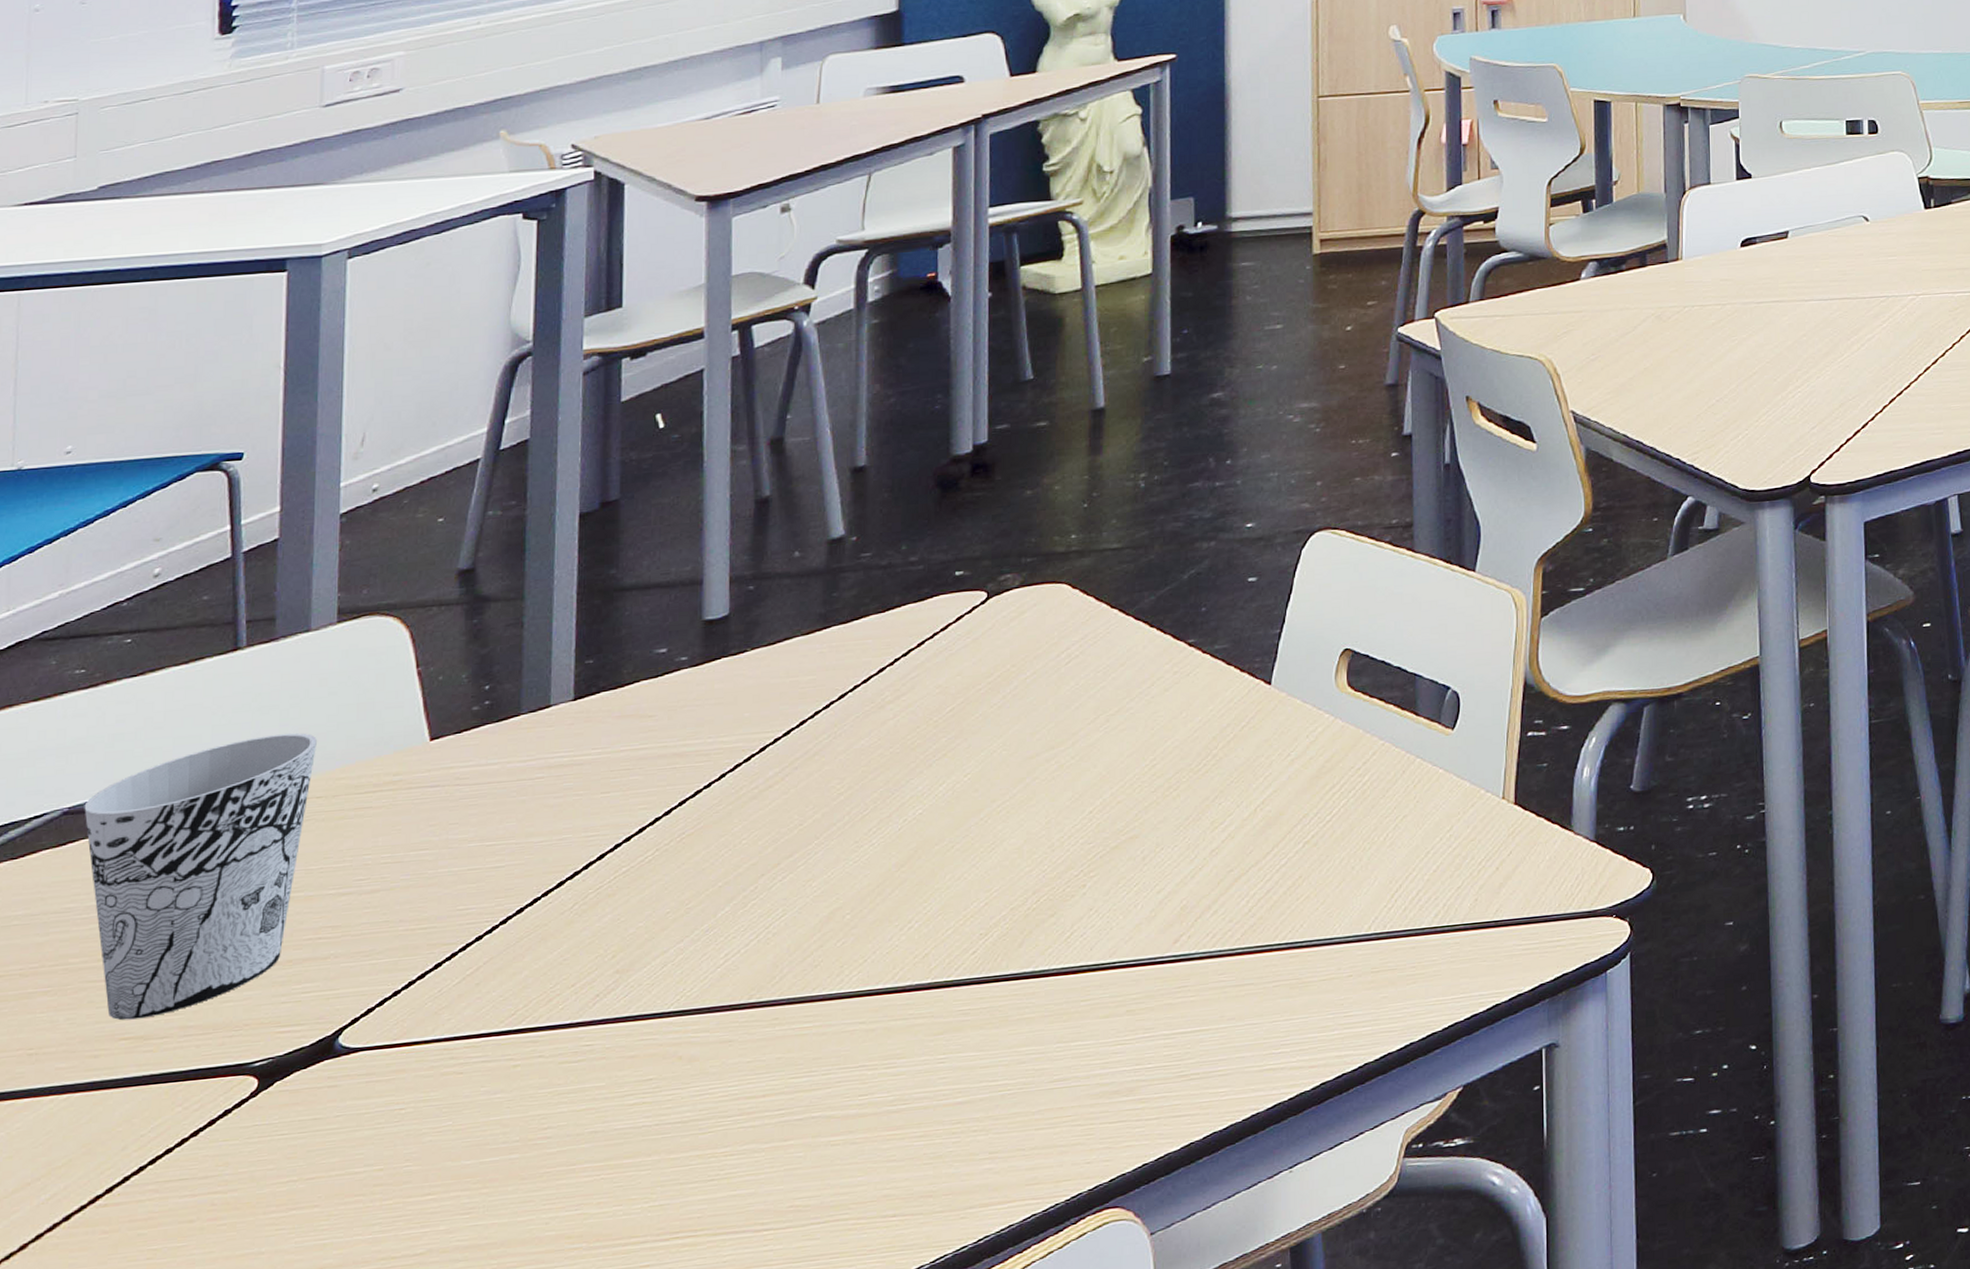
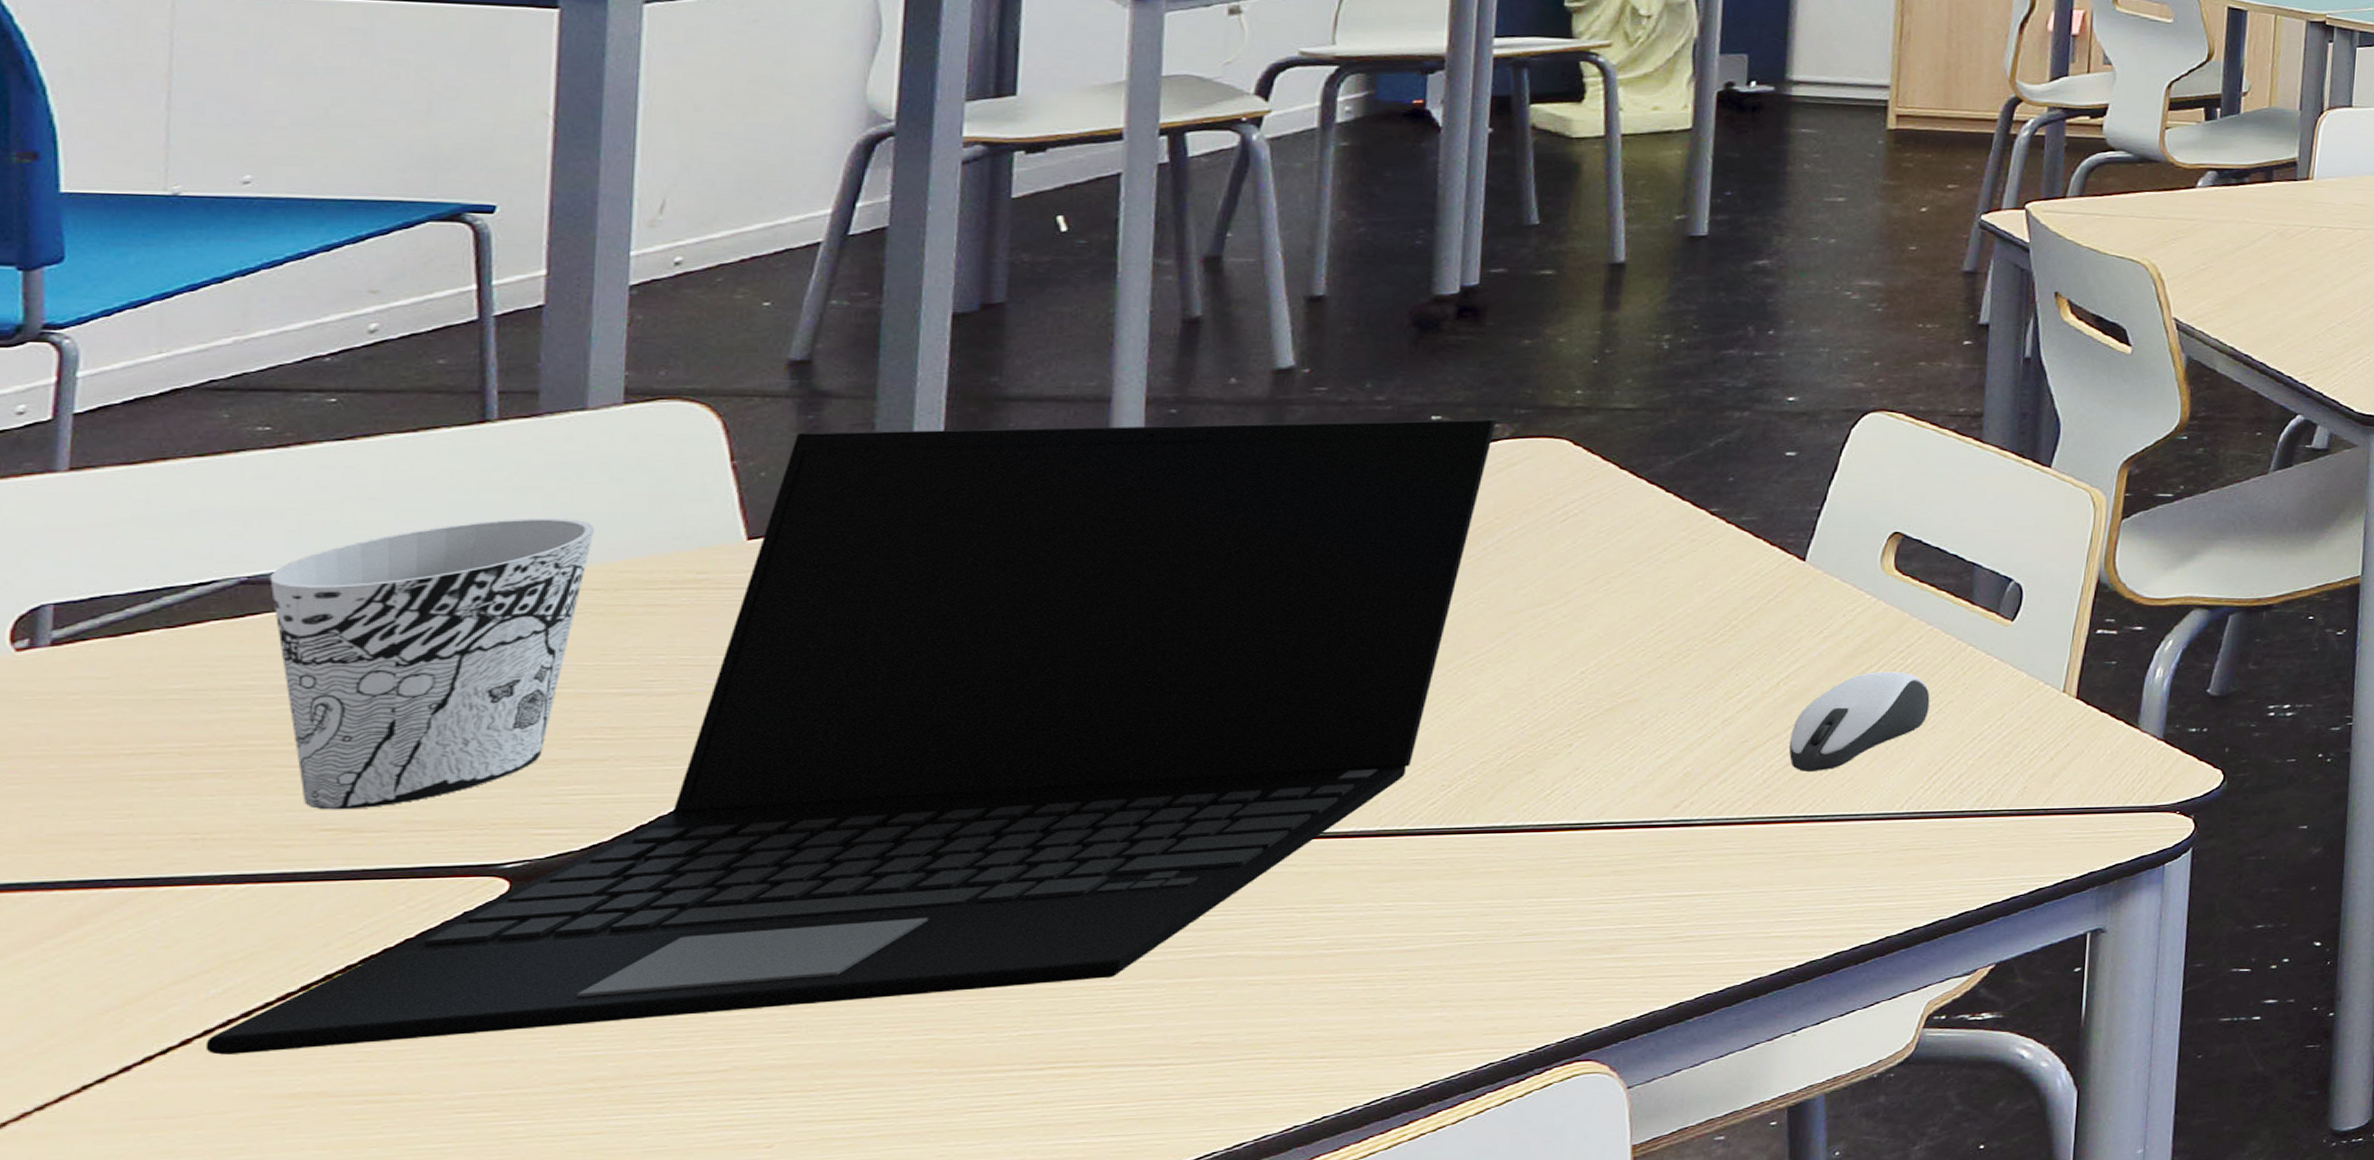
laptop: none [37,570,1009,1258] -> present [205,419,1497,1055]
computer mouse: none [1269,789,1387,898] -> present [1789,671,1930,771]

